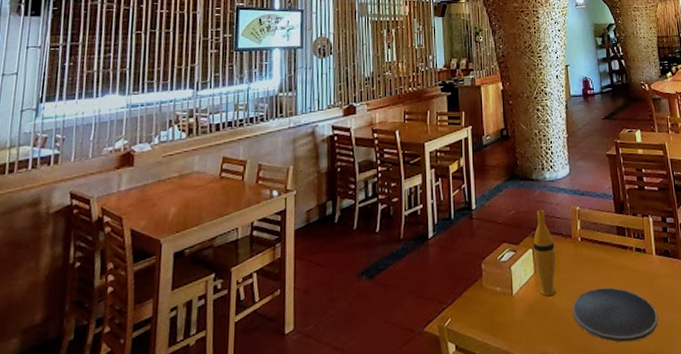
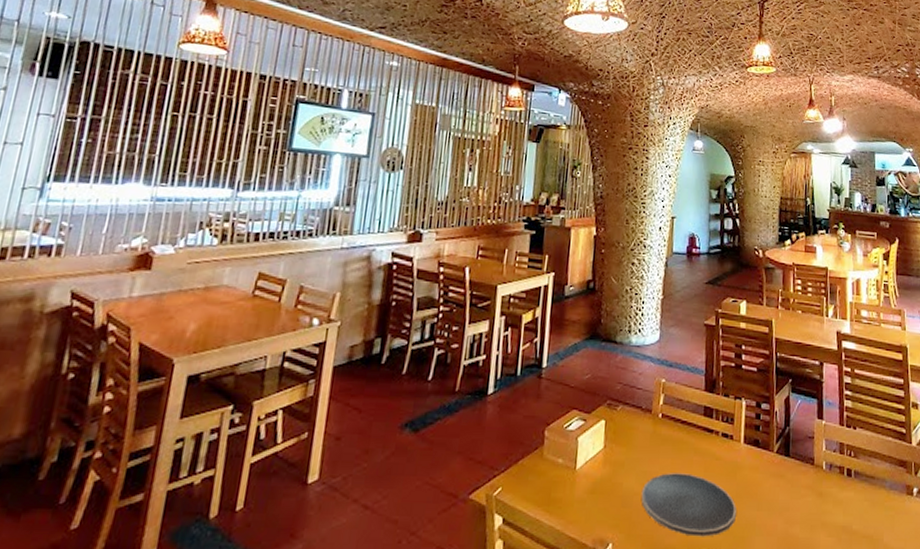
vase: present [532,209,556,297] -> none [605,376,631,476]

